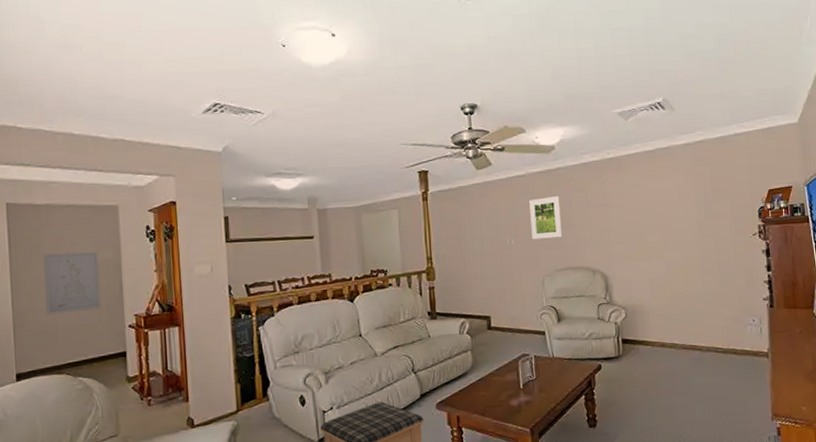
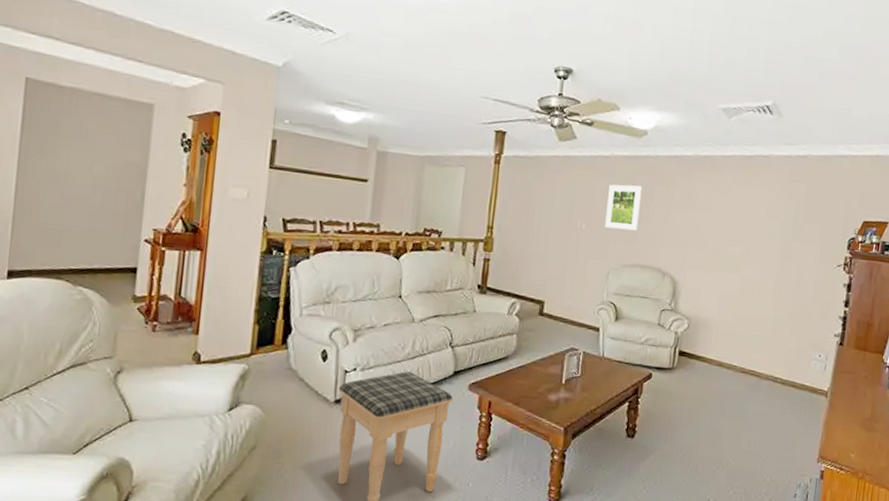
wall art: present [43,252,102,315] -> none [53,143,123,216]

